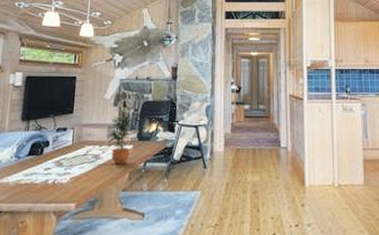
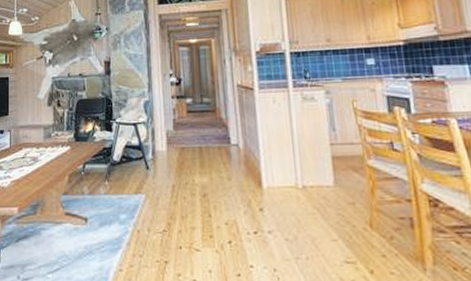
potted plant: present [107,108,137,165] -> none [44,107,72,167]

